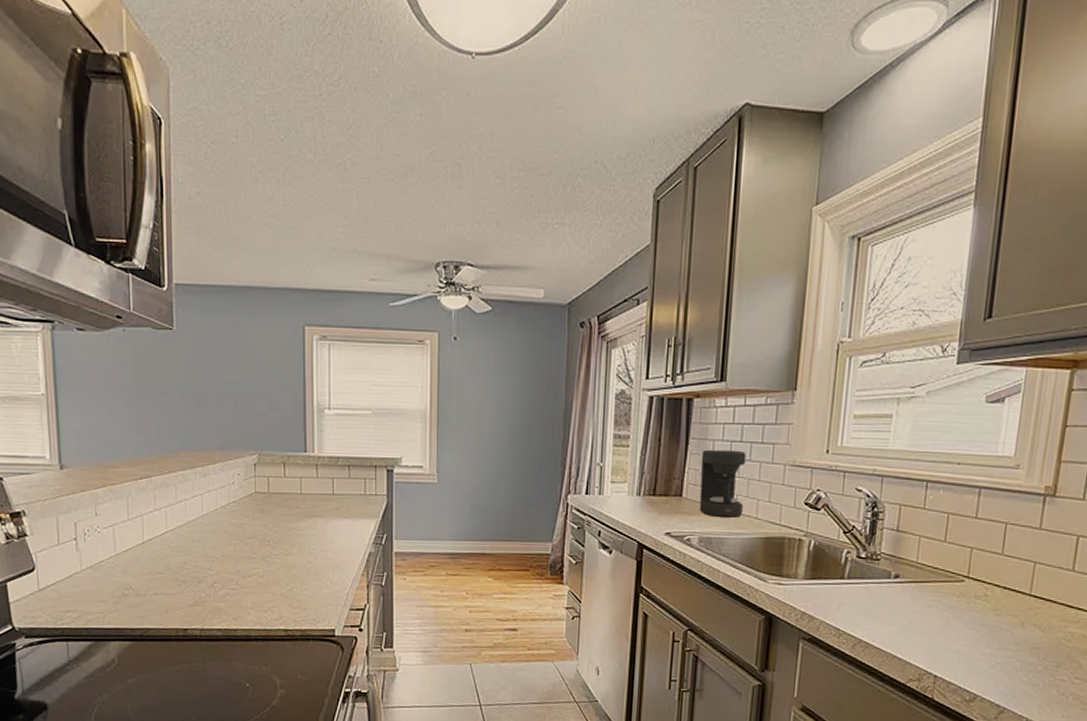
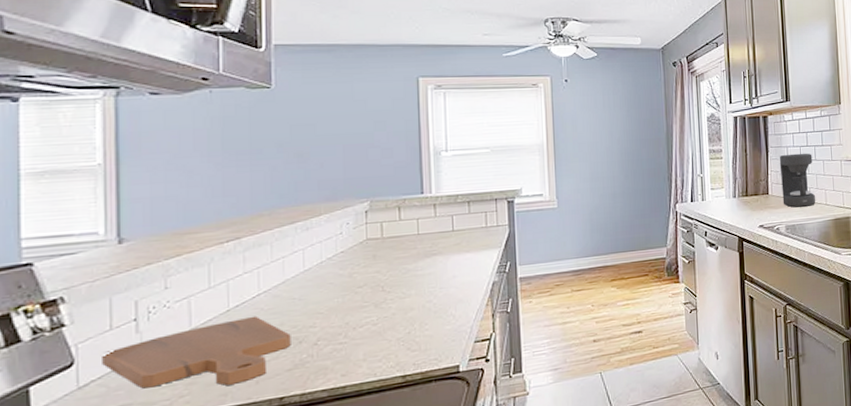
cutting board: none [54,551,193,610] -> present [102,316,291,389]

